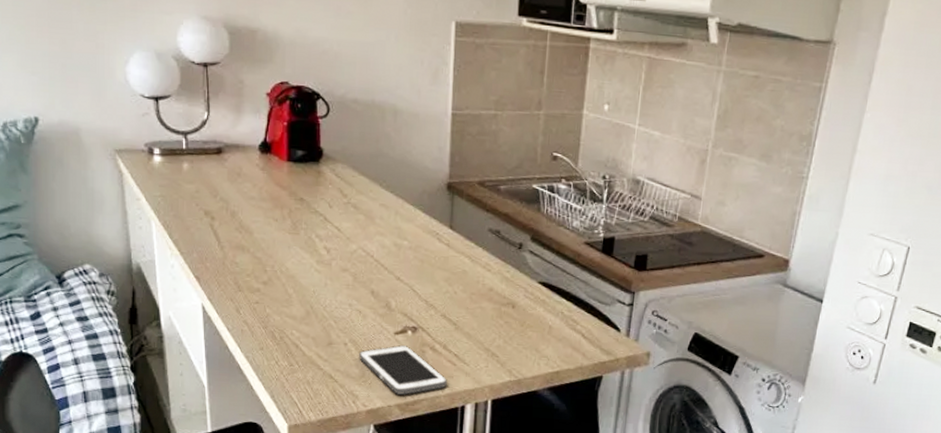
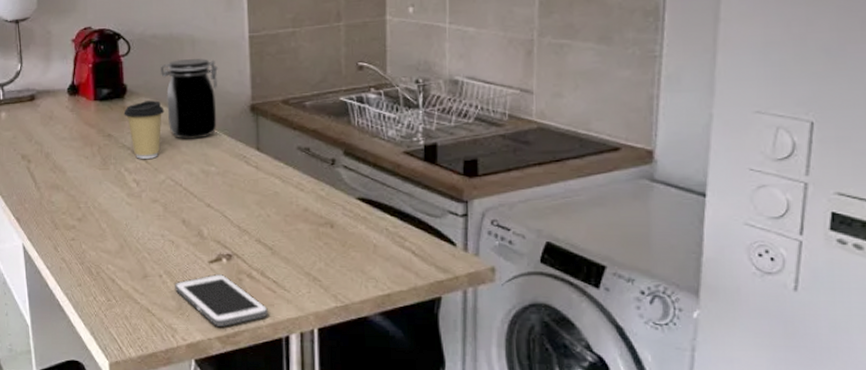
coffee cup: none [318,167,361,227] -> present [123,100,165,159]
jar: none [360,129,418,212] -> present [161,59,218,140]

